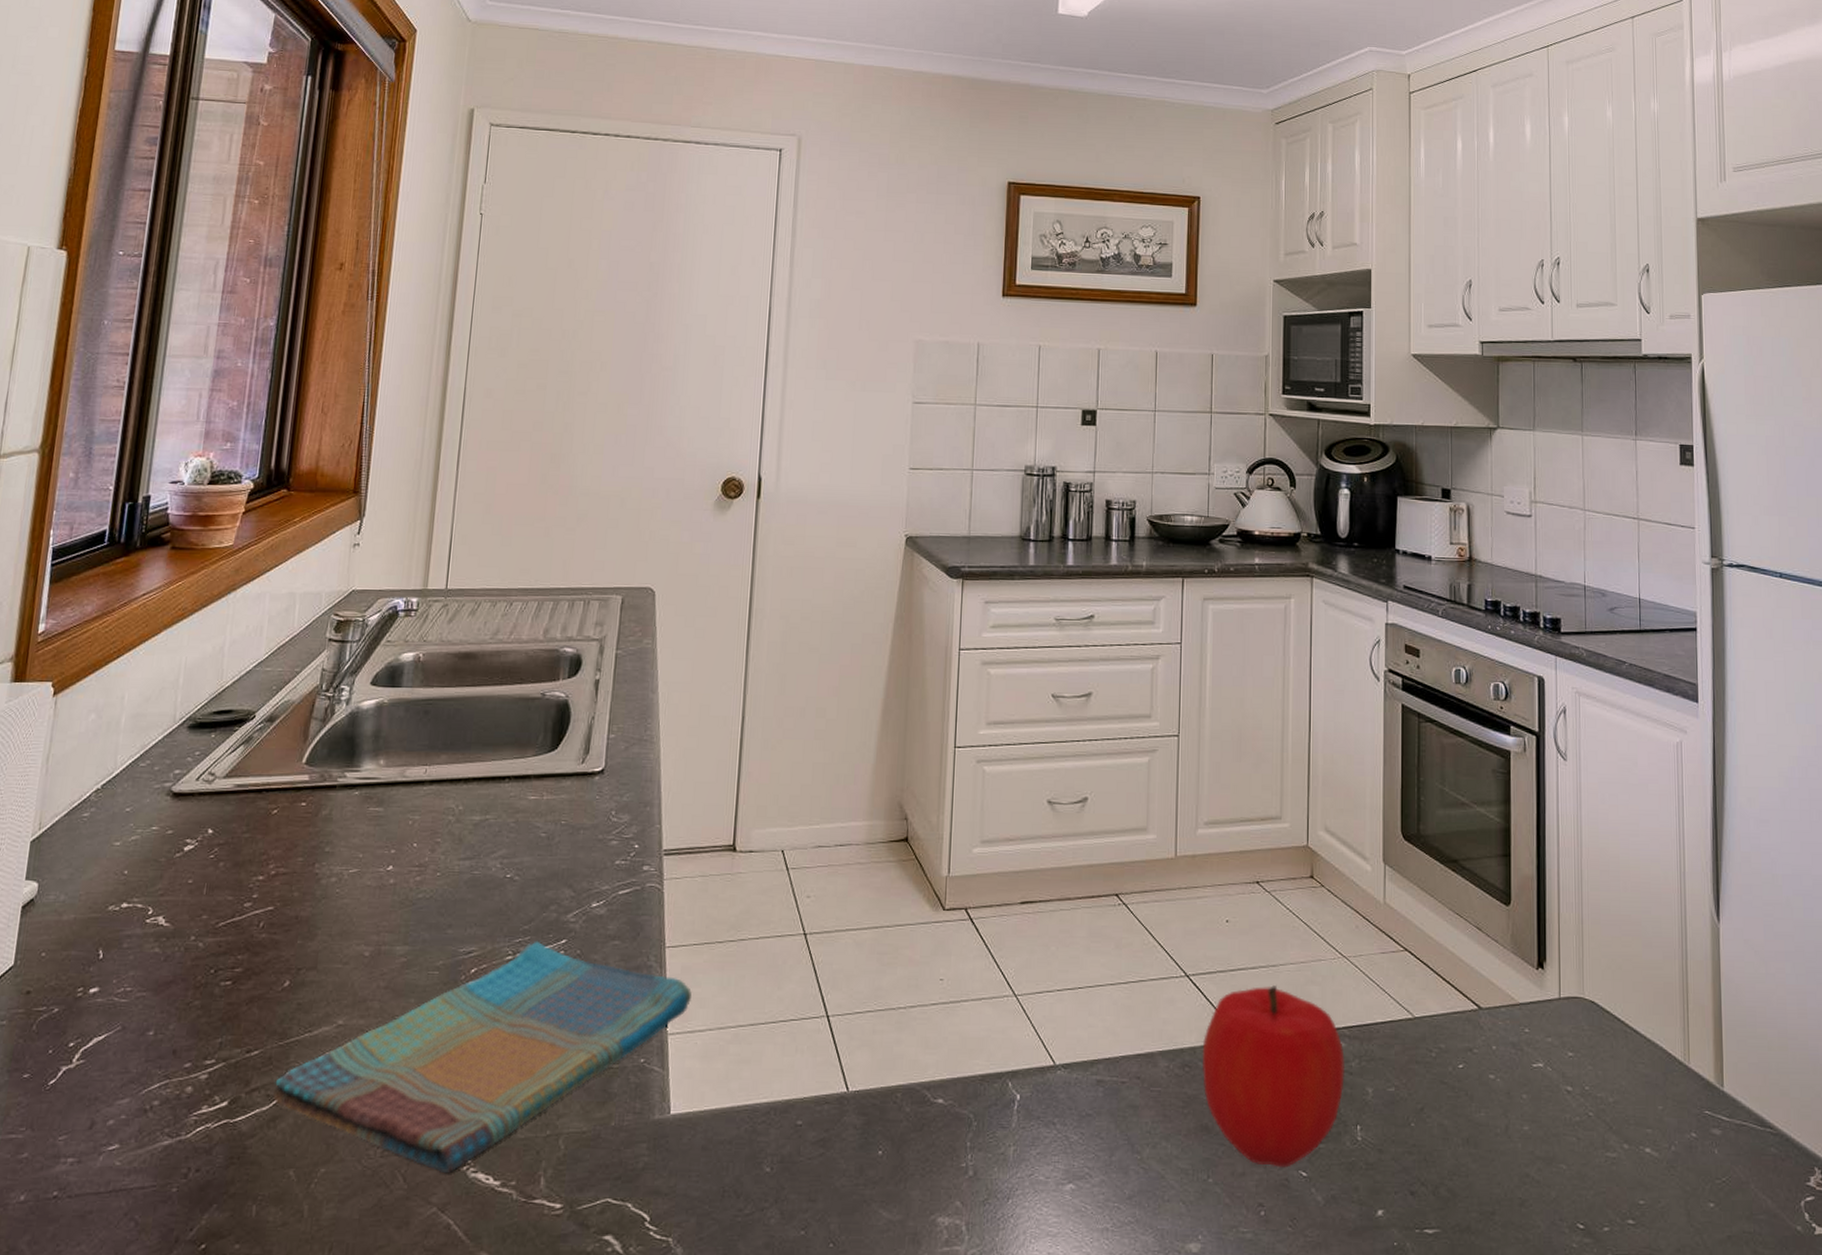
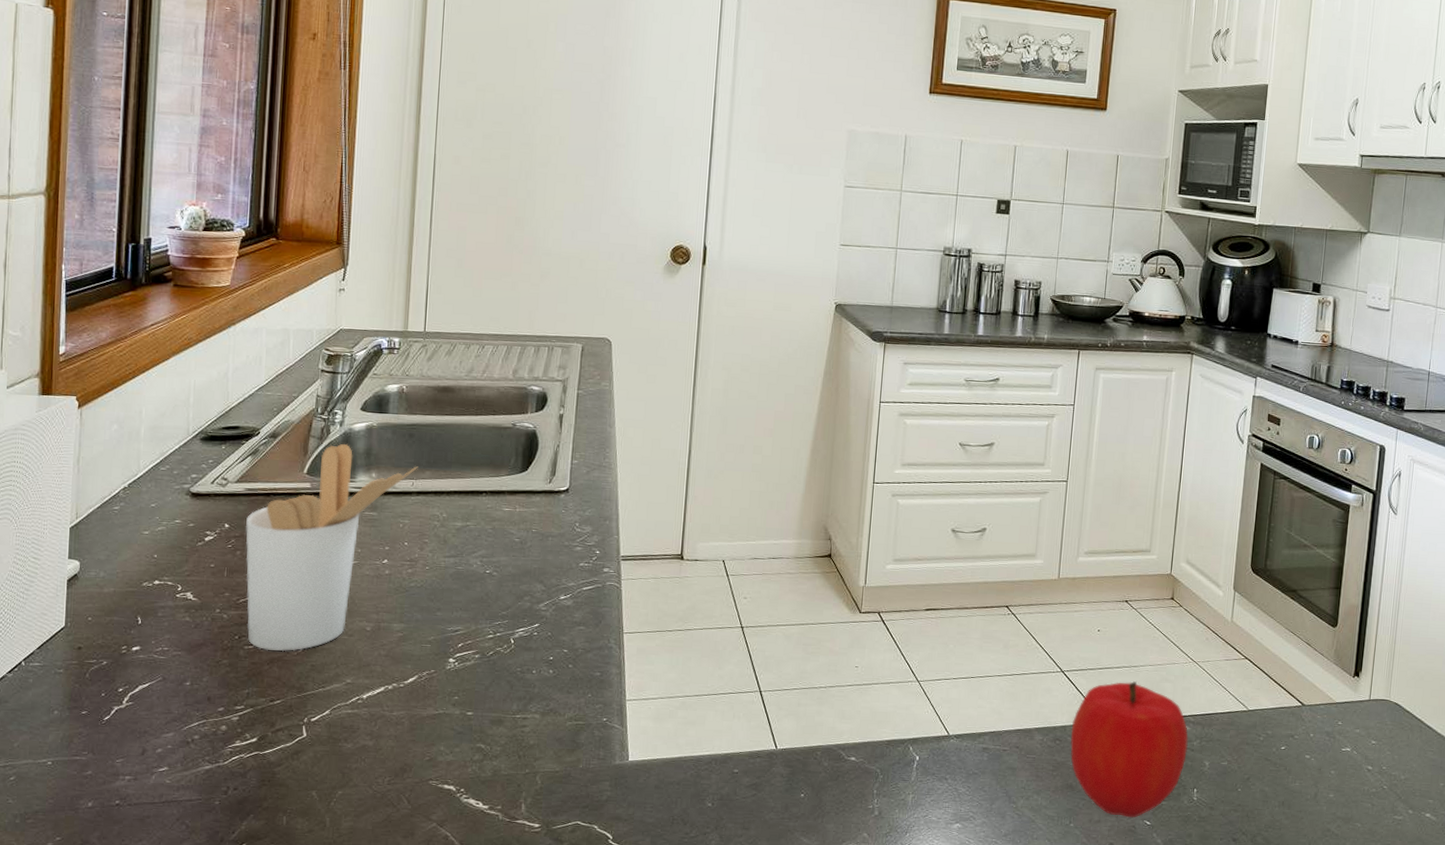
utensil holder: none [225,725,433,988] -> present [245,443,418,652]
dish towel: present [272,941,692,1174] -> none [294,624,646,799]

